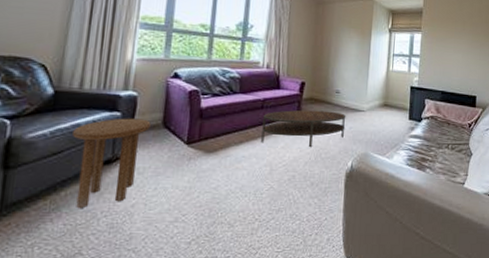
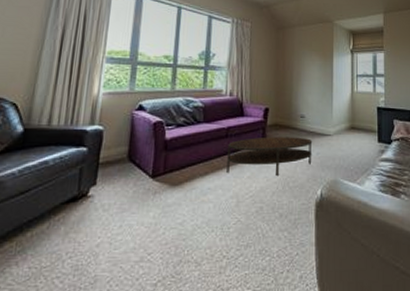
side table: present [73,118,151,209] -> none [40,153,116,251]

